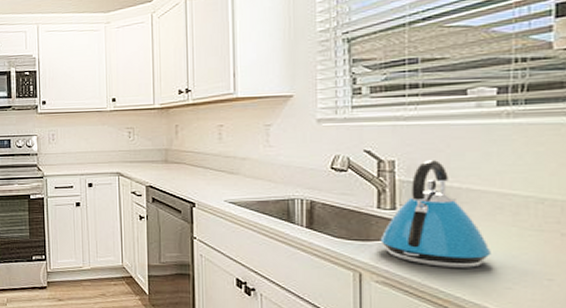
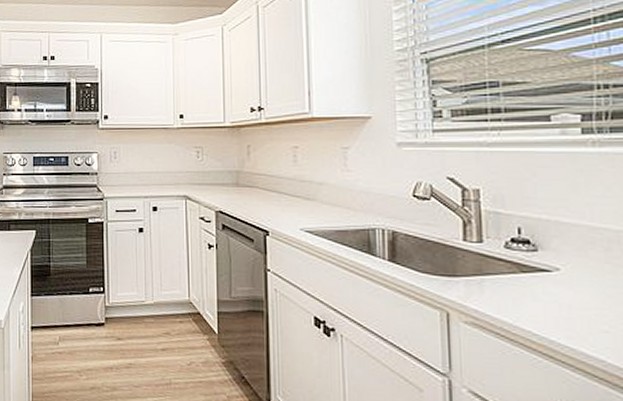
kettle: present [380,160,490,268] -> none [467,190,584,309]

